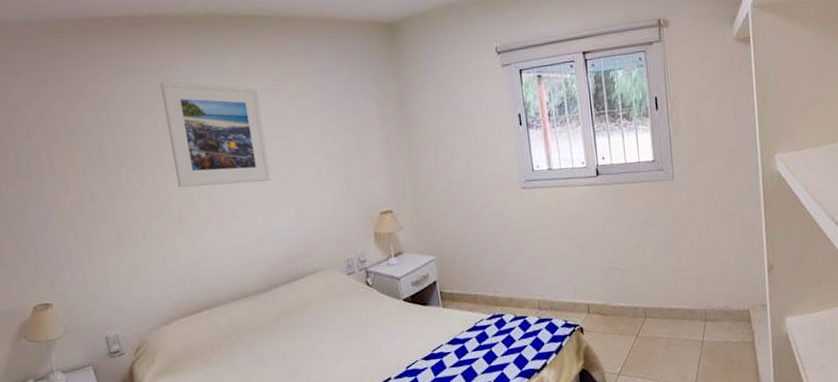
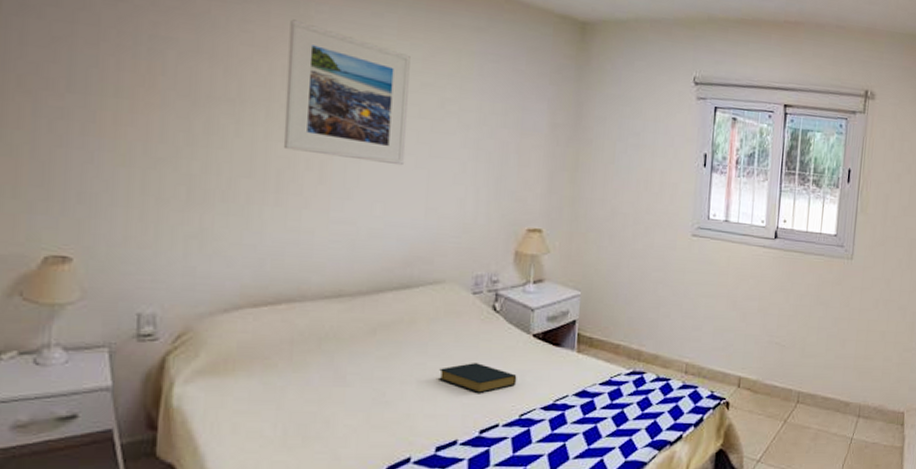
hardback book: none [334,330,398,355] -> present [439,363,517,393]

